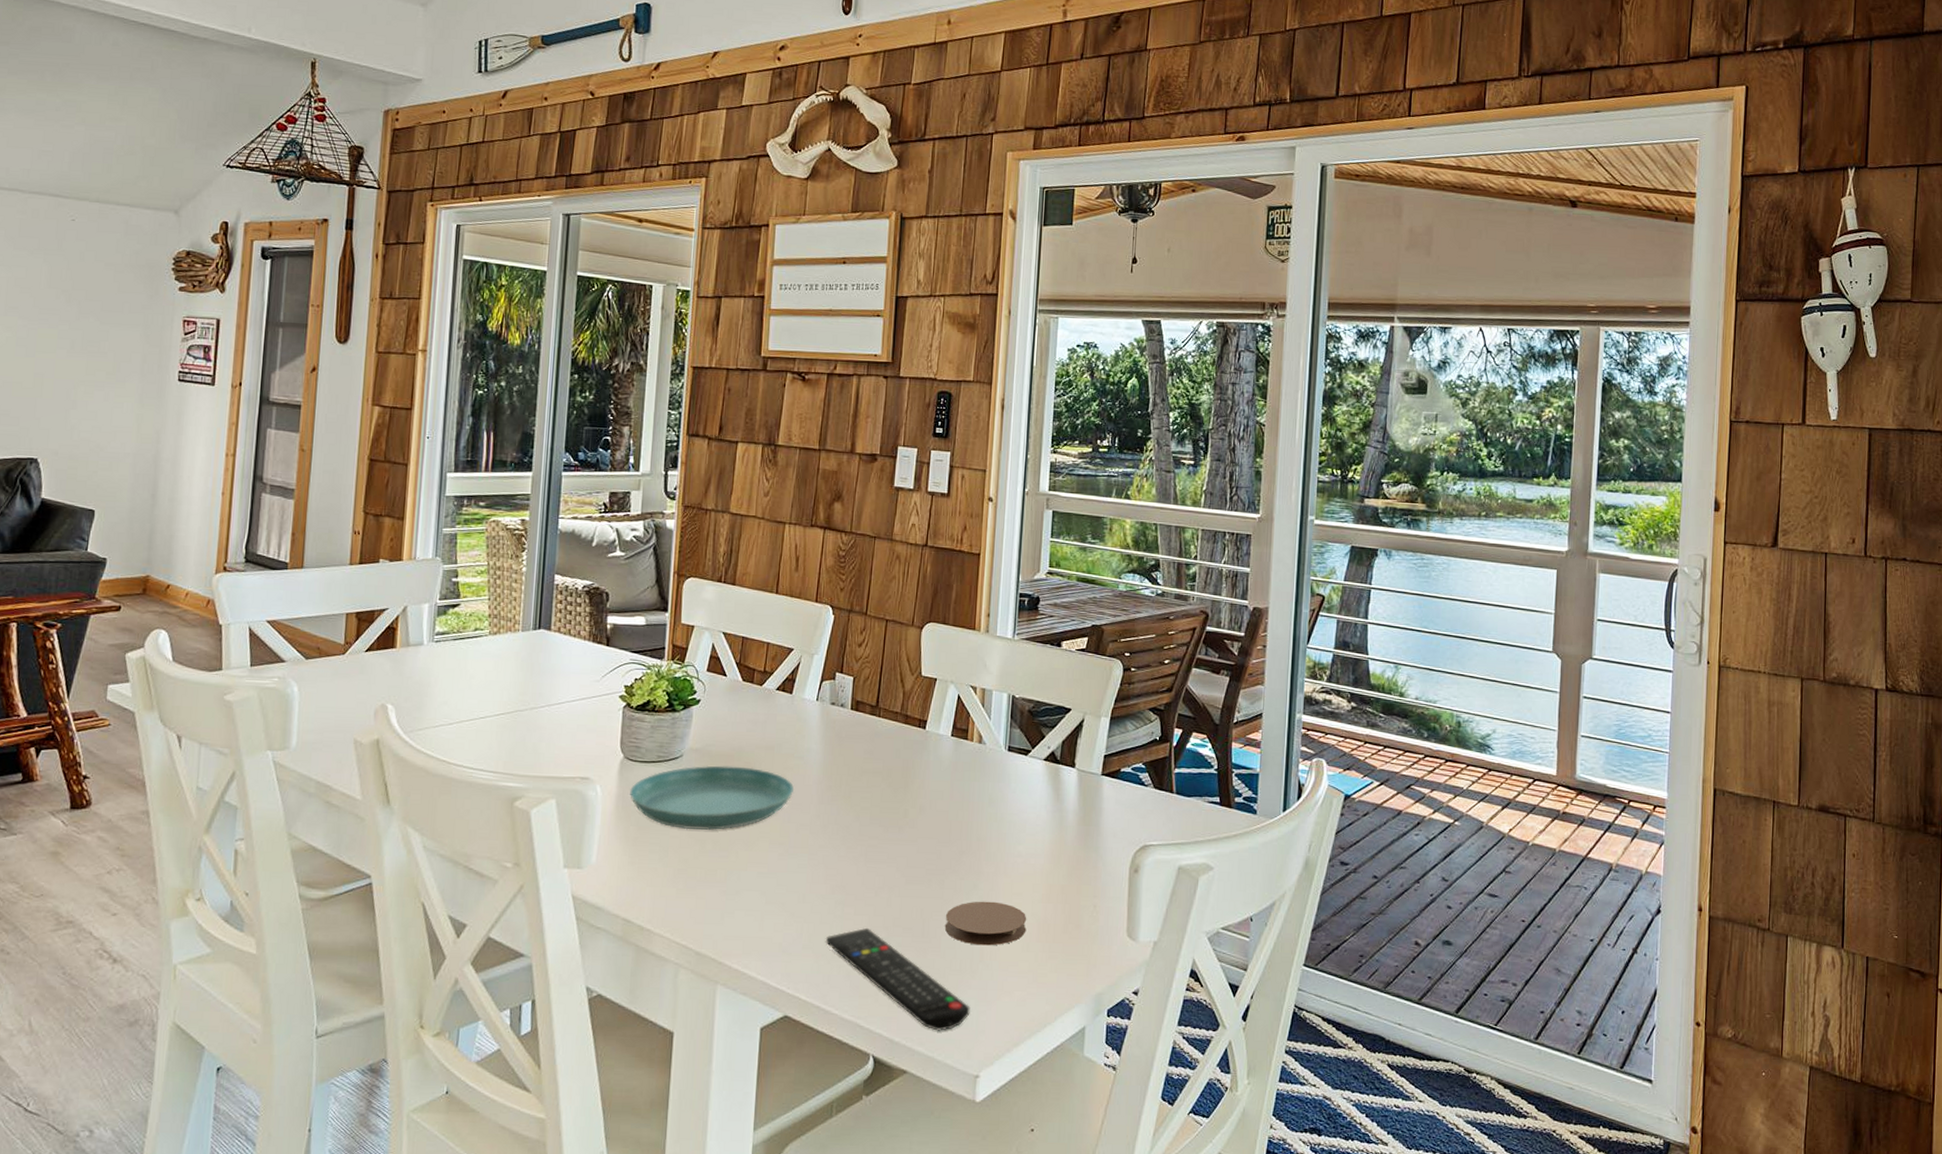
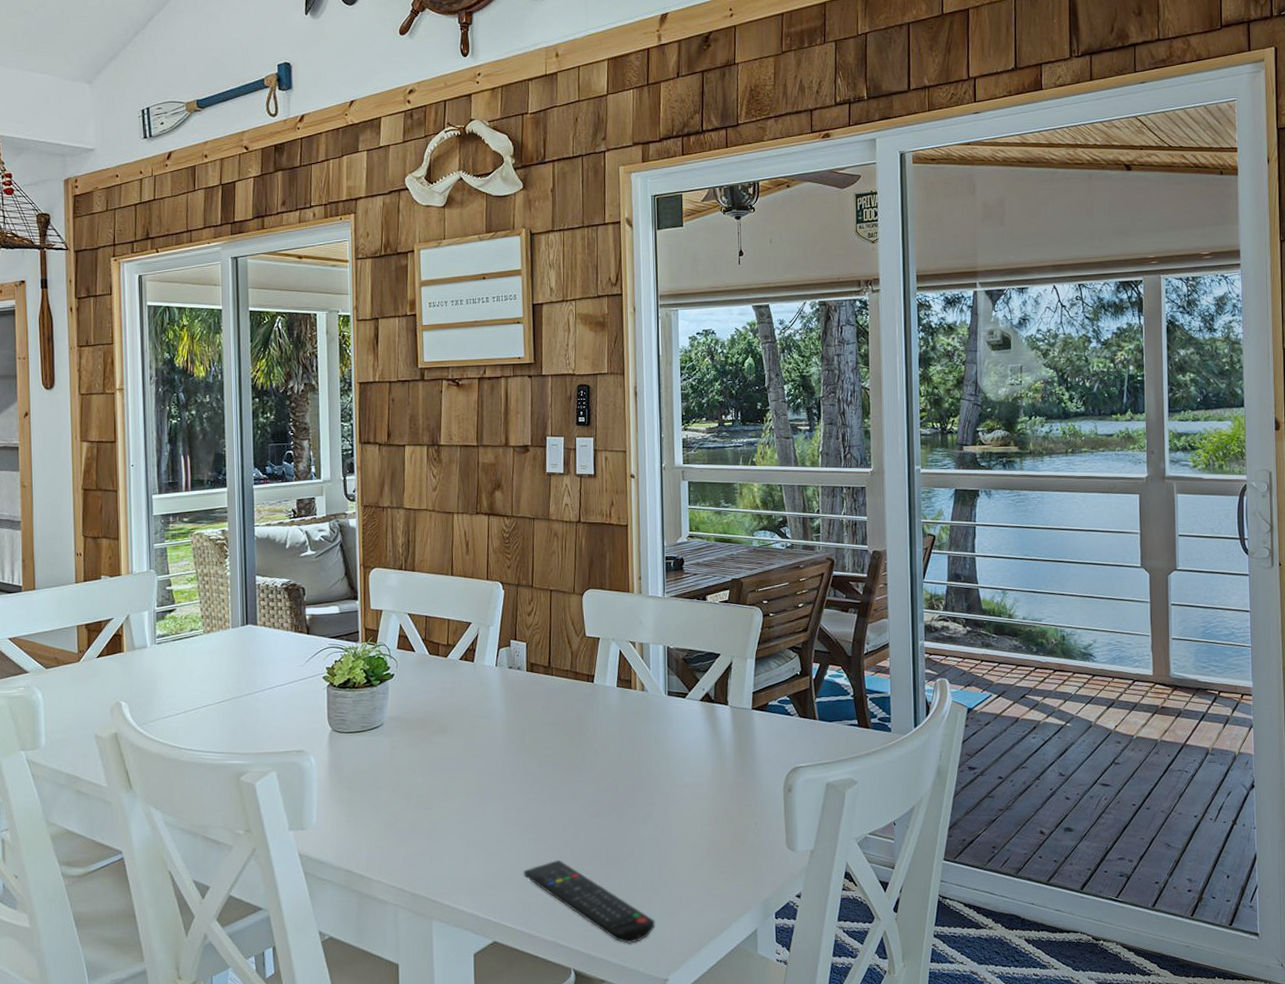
saucer: present [630,765,795,830] -> none [340,729,484,788]
coaster: present [944,901,1027,946] -> none [626,827,698,867]

